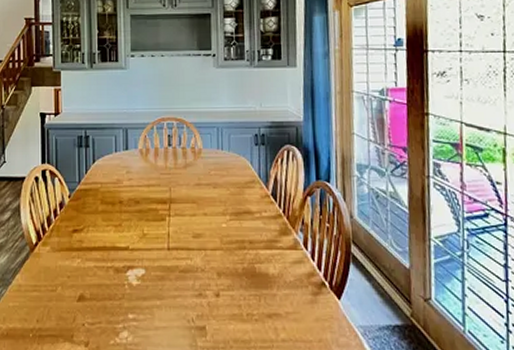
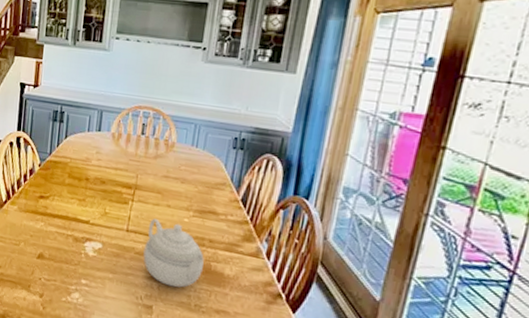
teapot: none [188,230,248,300] -> present [143,218,204,288]

